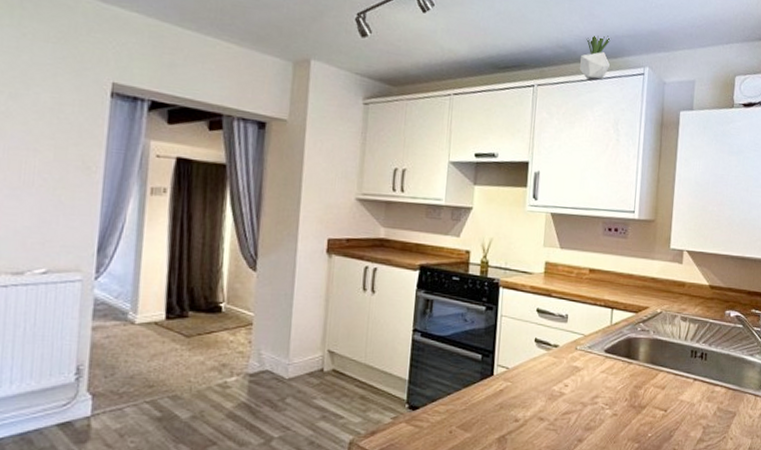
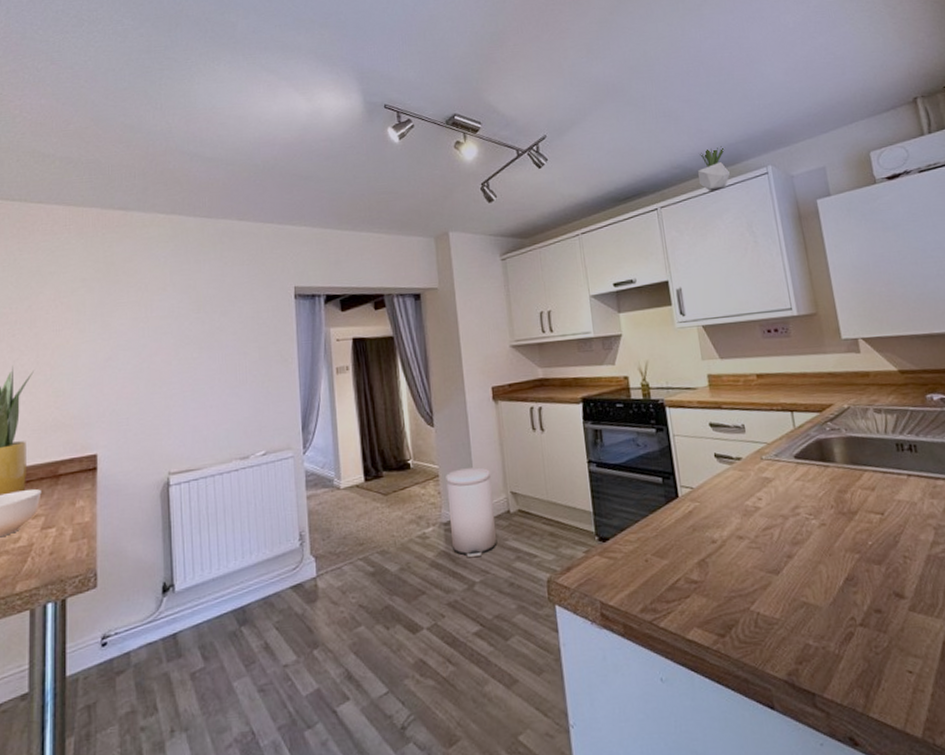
pedal bin: none [255,320,310,411] -> present [446,467,498,557]

